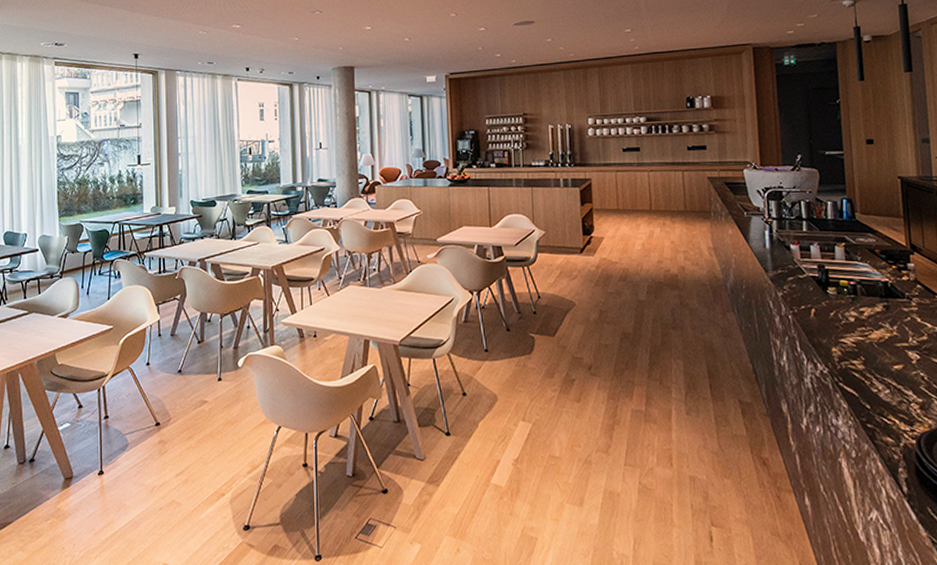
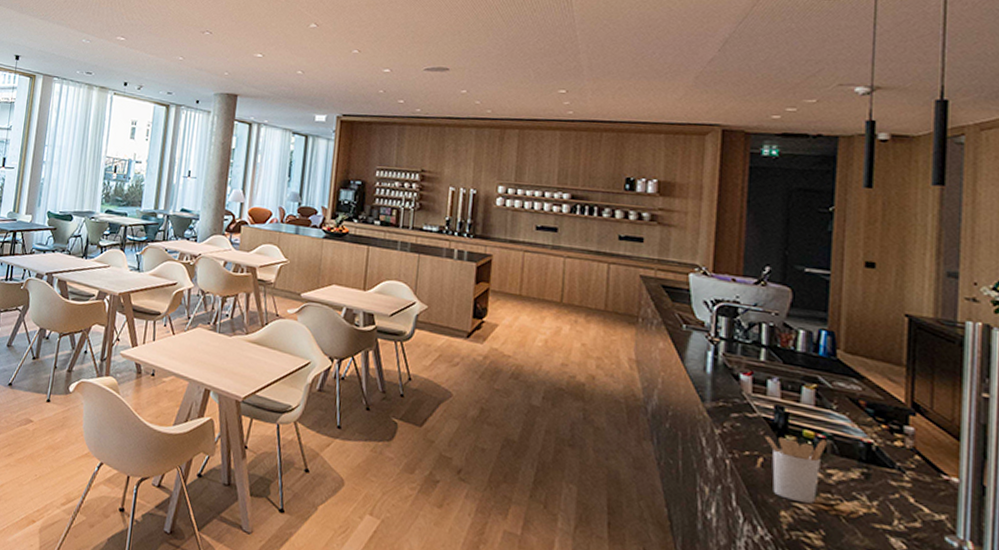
utensil holder: none [813,285,857,338] -> present [764,435,827,504]

